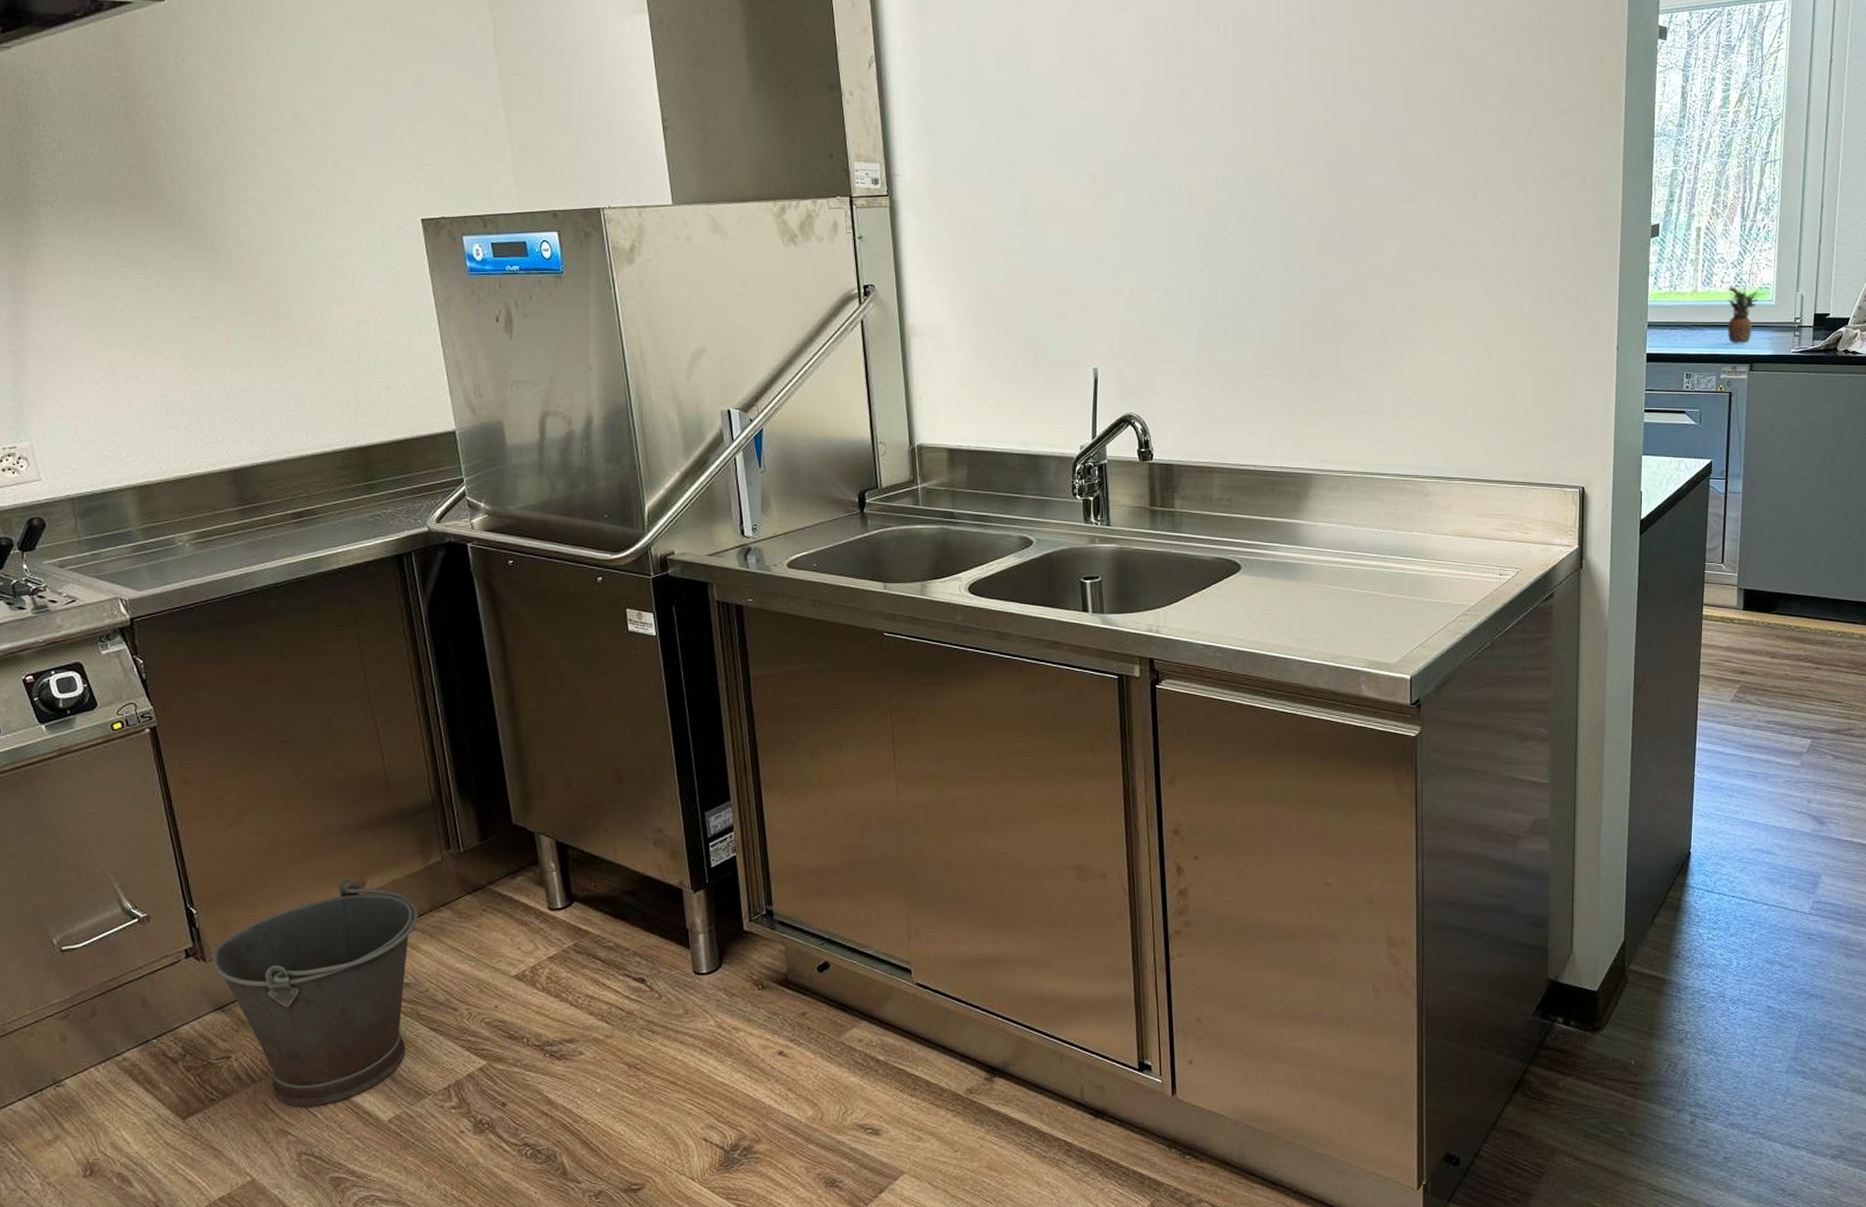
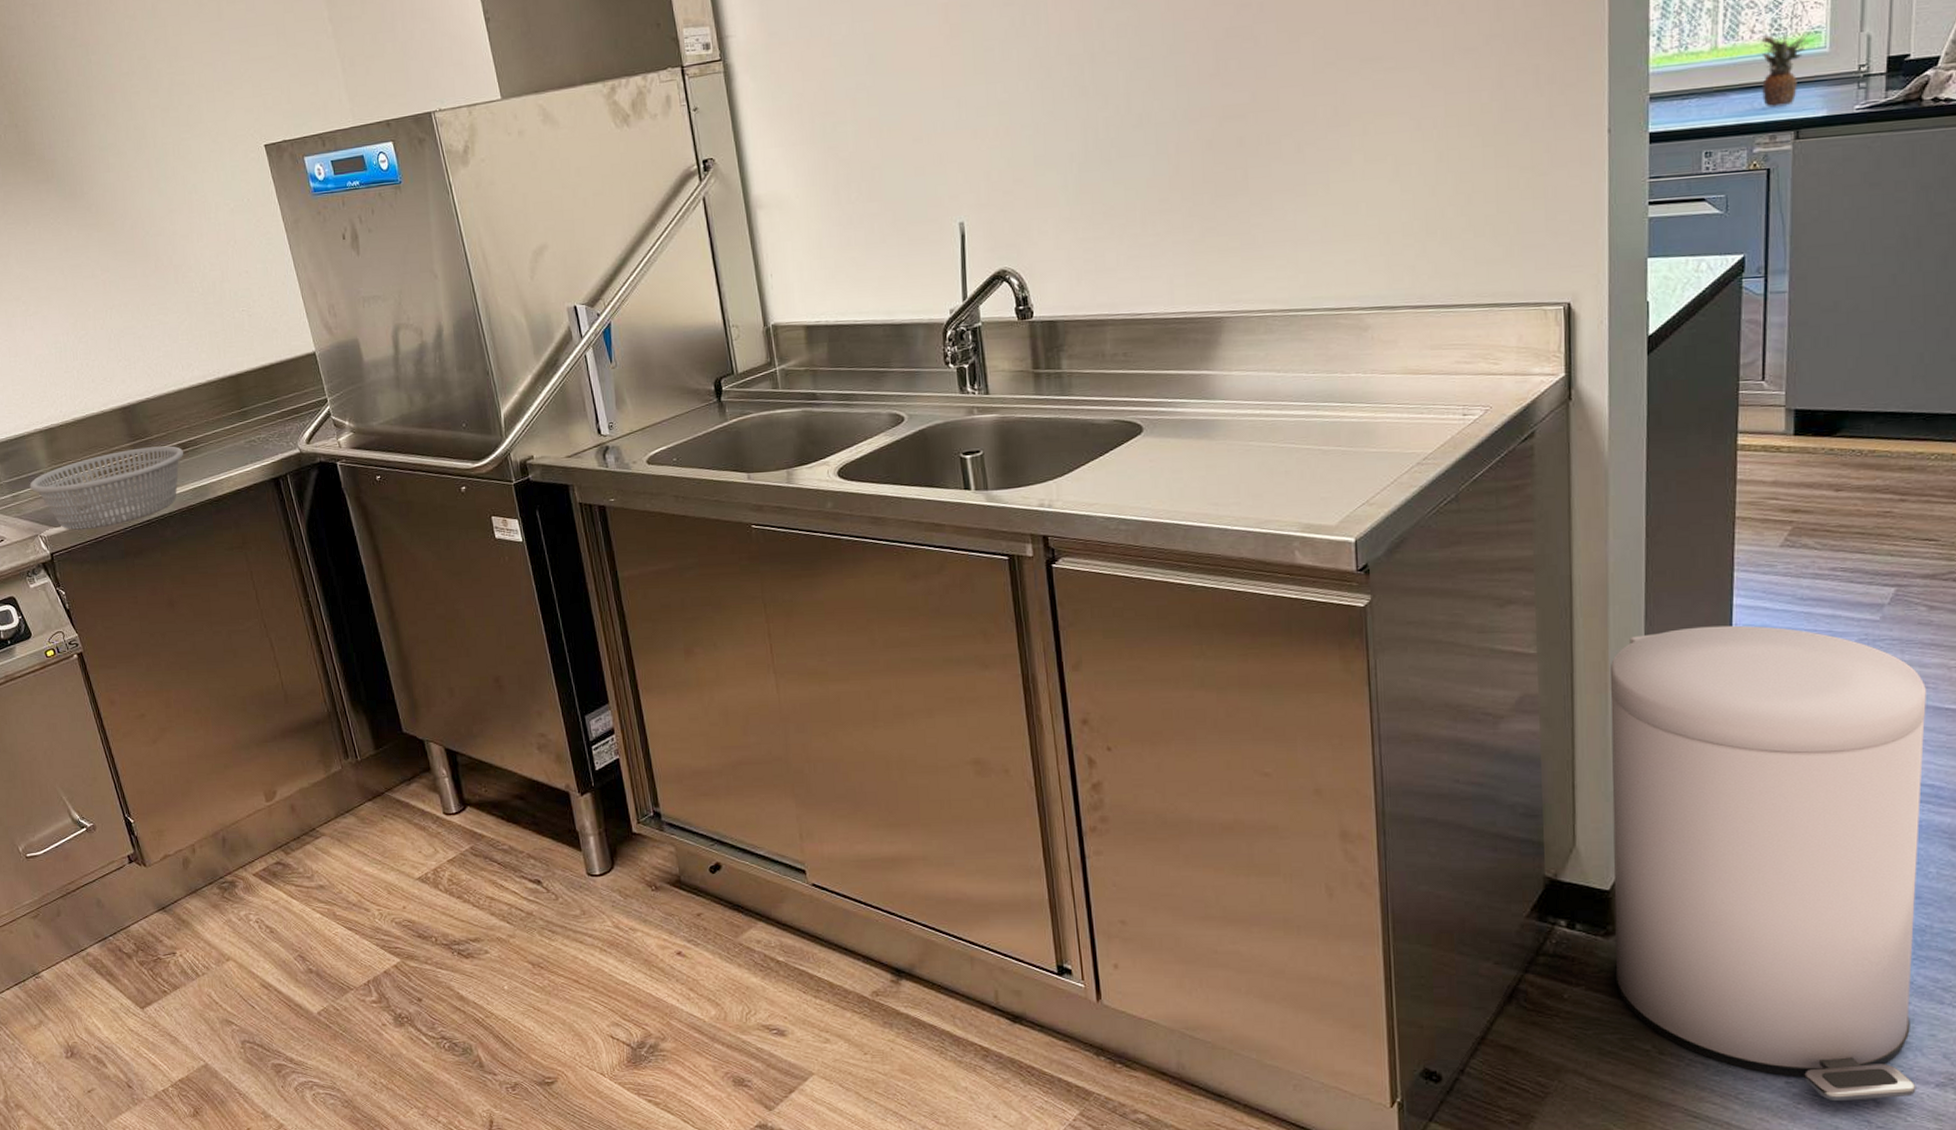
colander: none [114,513,299,596] -> present [29,446,184,531]
bucket: present [212,879,419,1106] -> none [151,788,327,999]
pedal bin: none [1598,765,1831,1174] -> present [1609,625,1926,1102]

